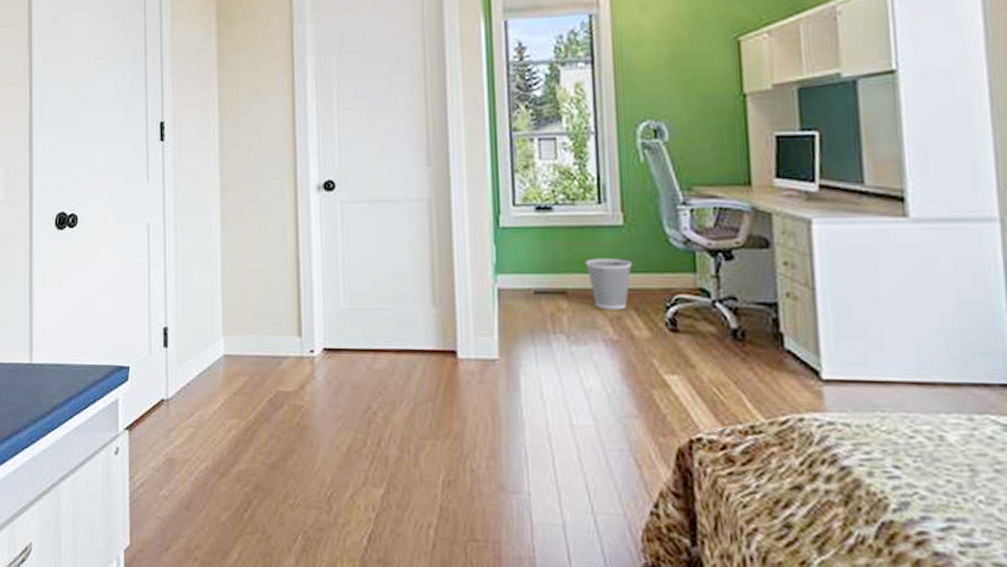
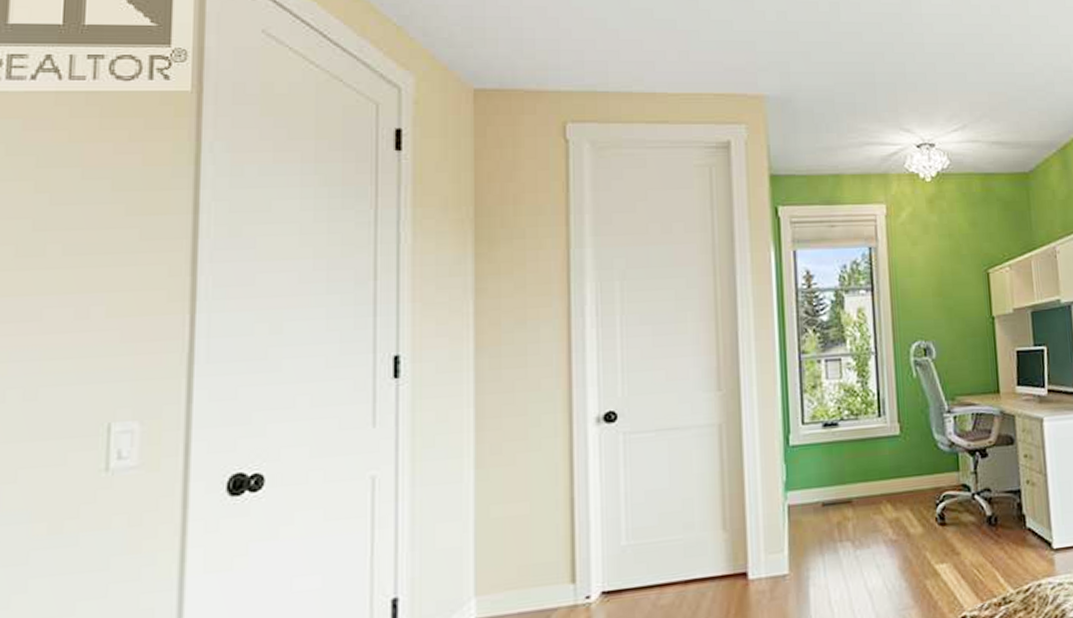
wastebasket: present [585,258,632,310] -> none [868,465,908,513]

